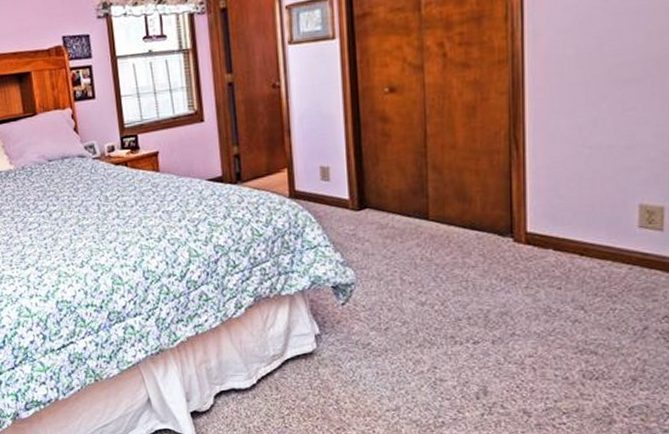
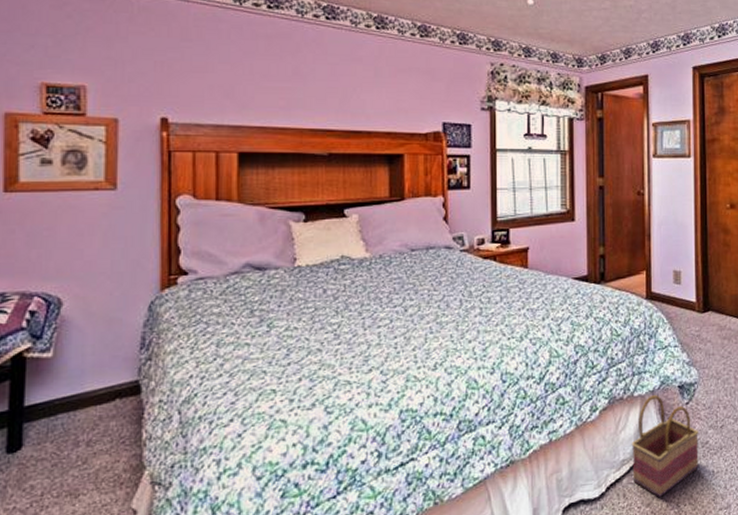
basket: none [281,295,360,393] -> present [631,395,699,497]

